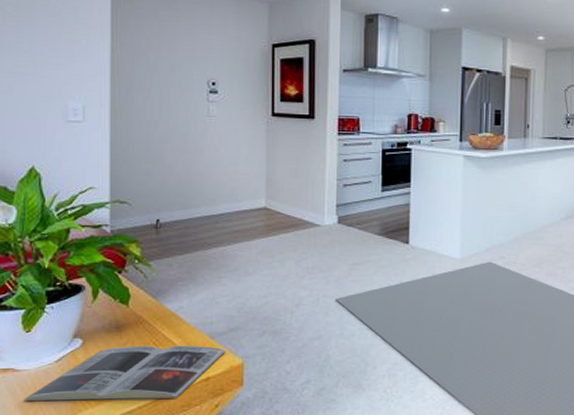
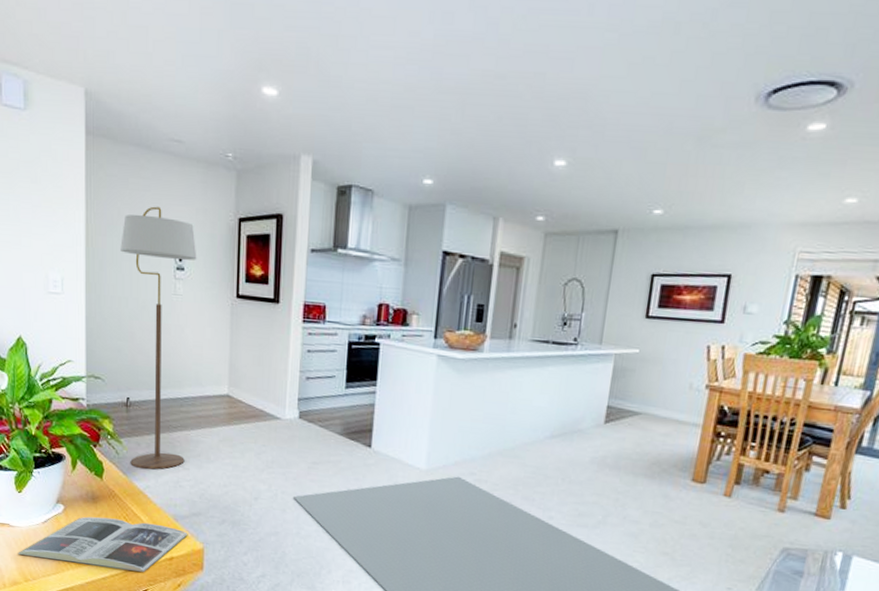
floor lamp: none [149,35,231,291] -> present [120,206,197,470]

